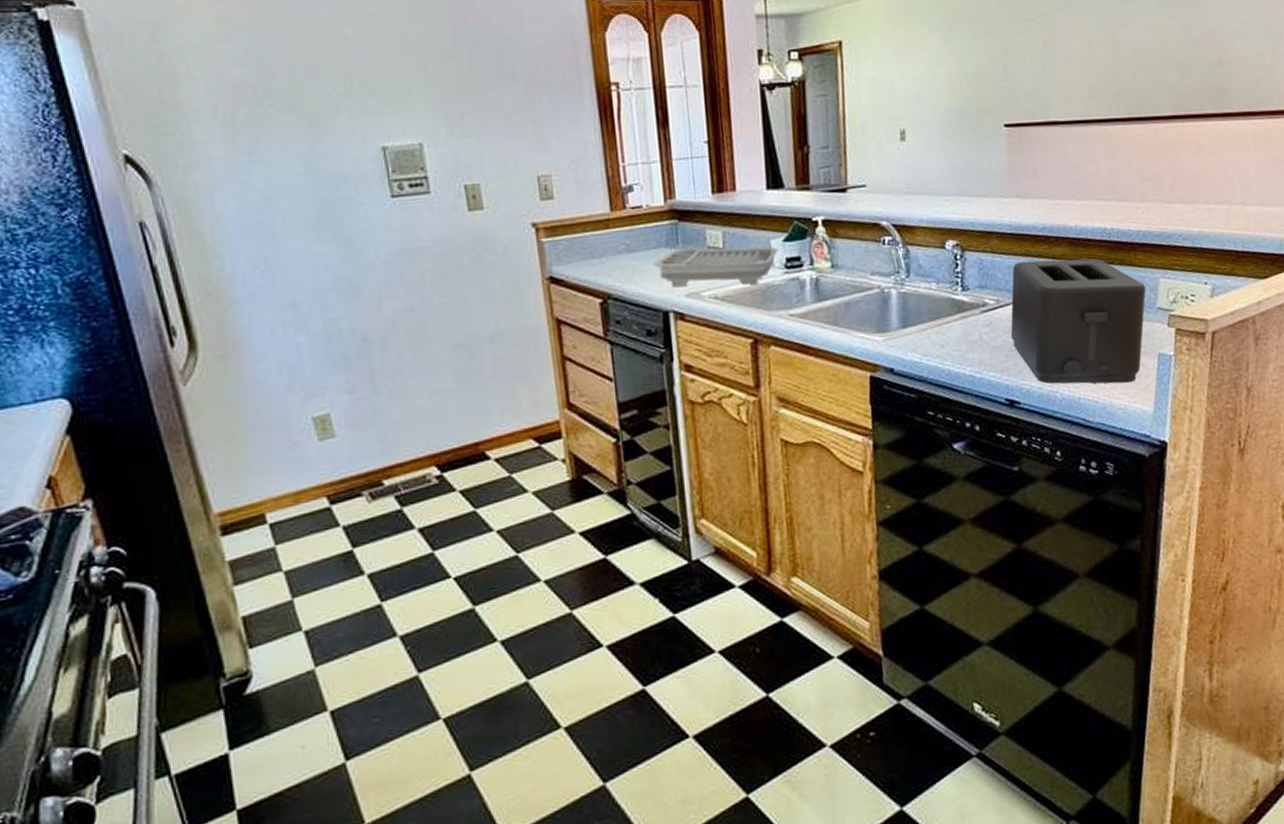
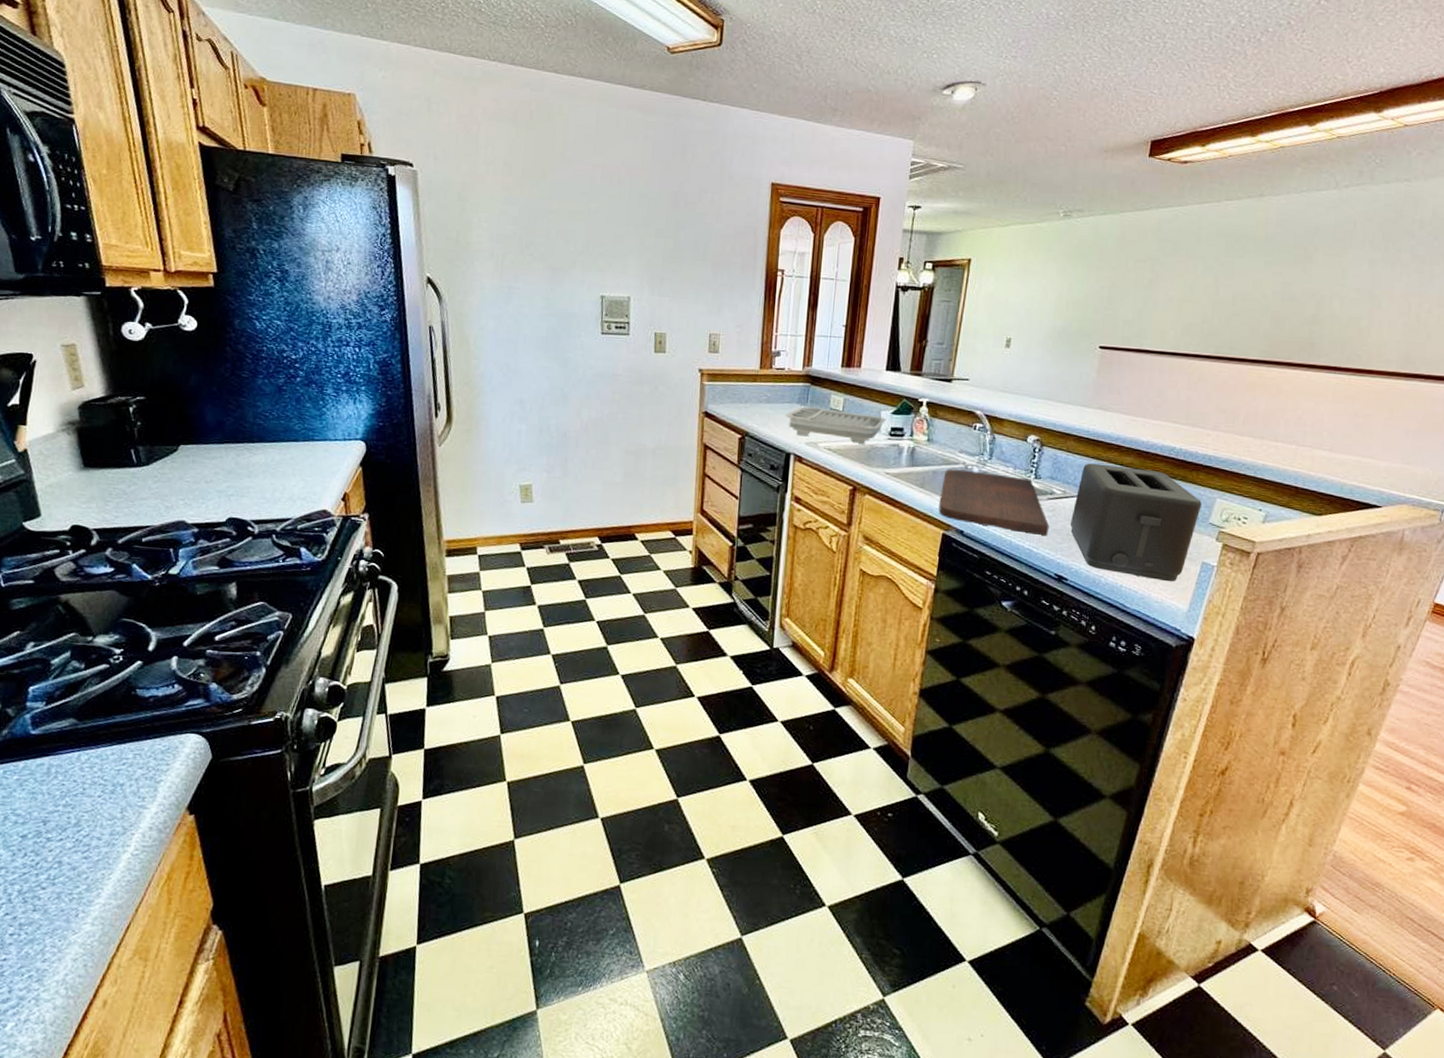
cutting board: none [858,292,990,358] -> present [938,469,1050,535]

